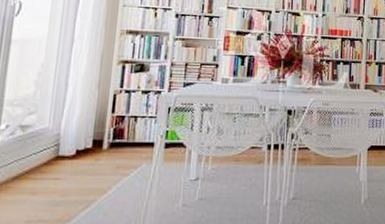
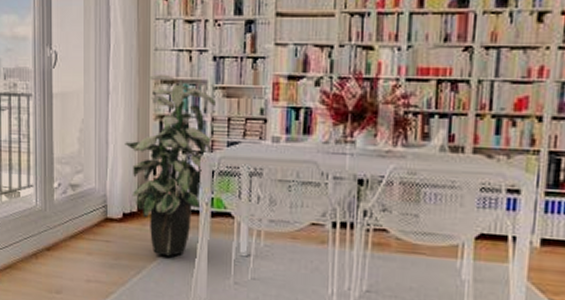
indoor plant: none [85,26,176,187] -> present [125,74,216,256]

